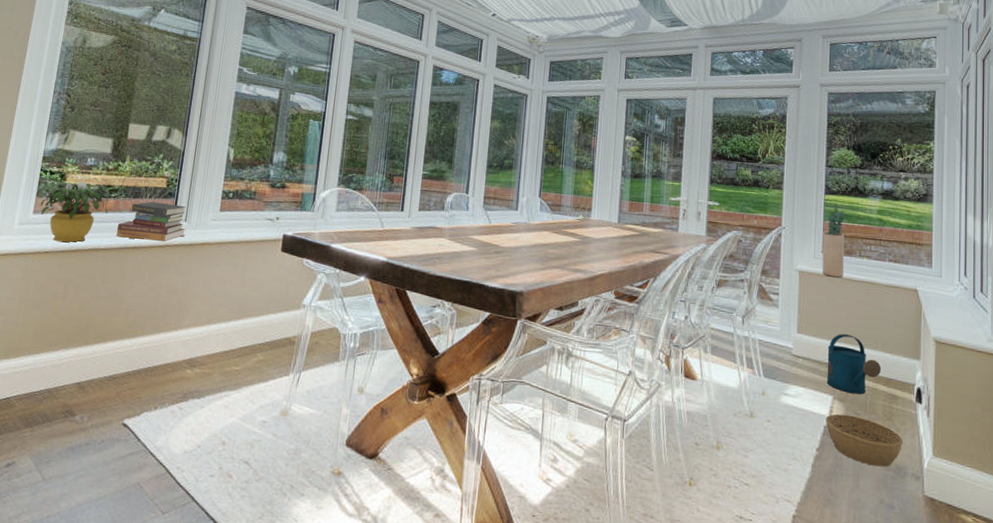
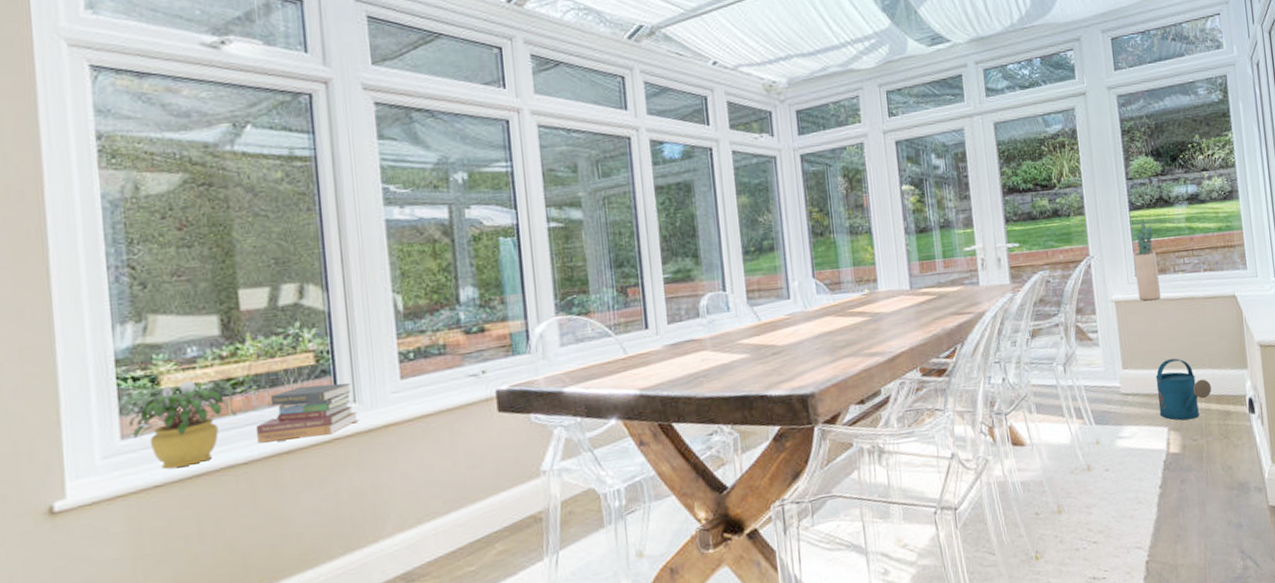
basket: present [825,414,904,467] -> none [1164,442,1243,490]

